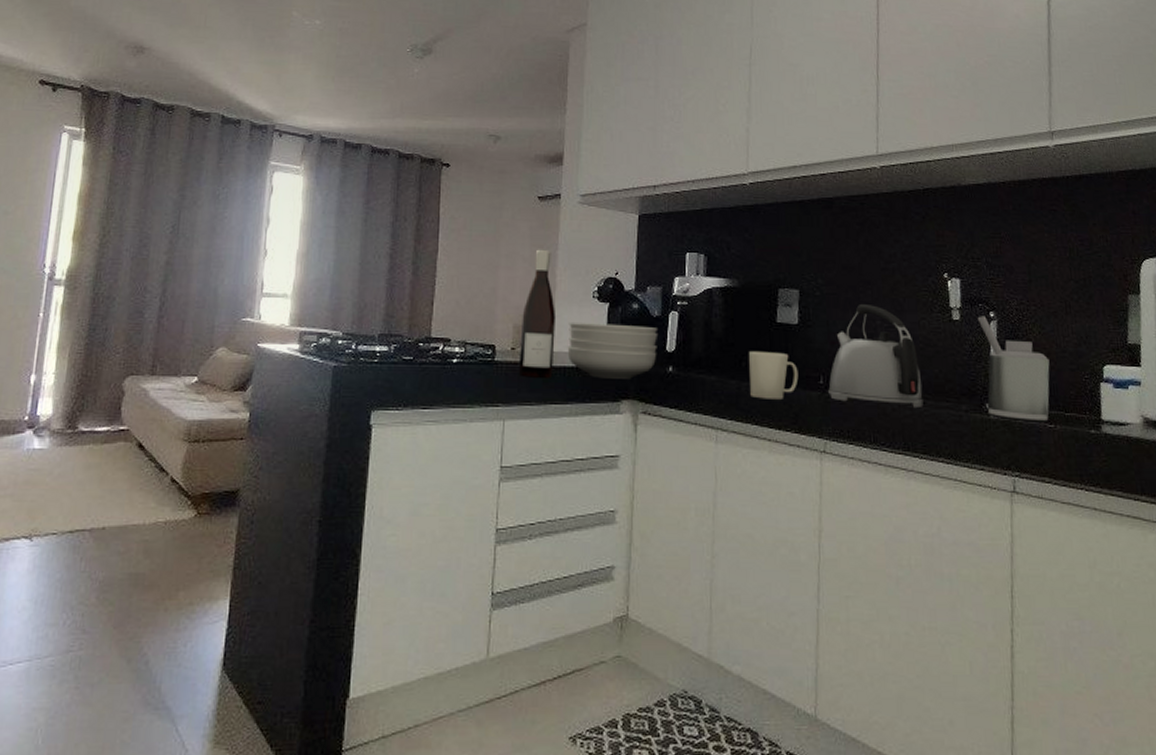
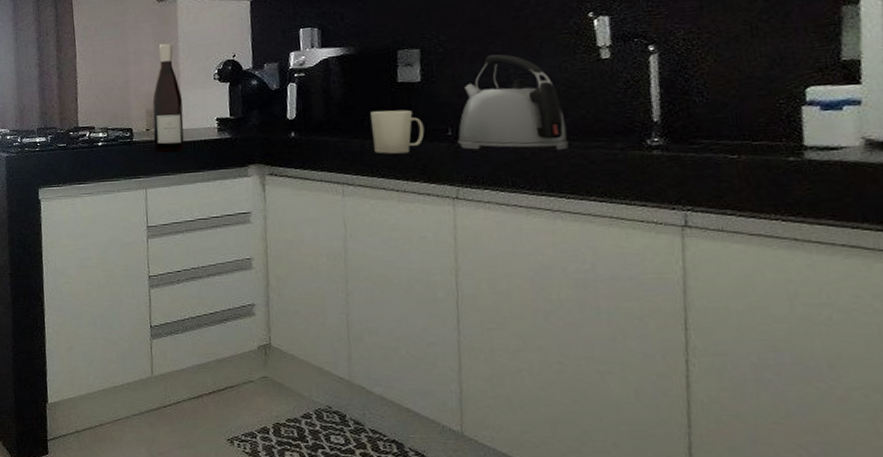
bowl: present [567,321,659,379] -> none [194,99,279,148]
soap dispenser: present [977,316,1050,422] -> none [632,50,731,155]

